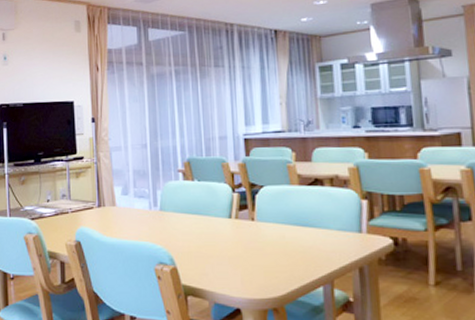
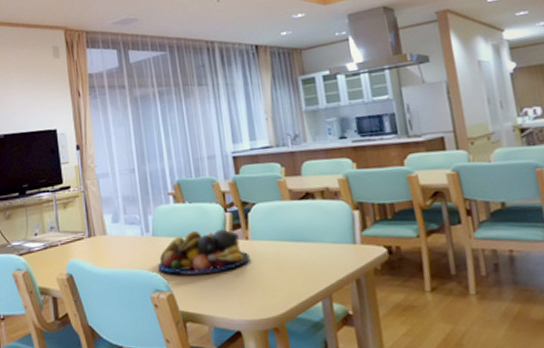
fruit bowl: none [164,208,255,250] -> present [158,229,250,275]

